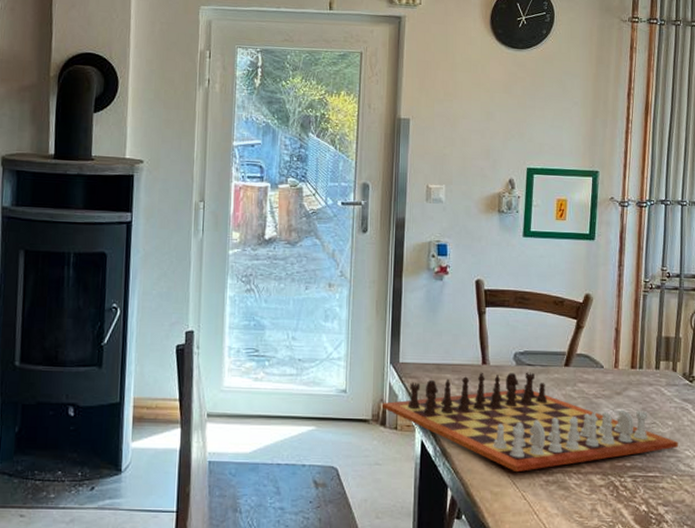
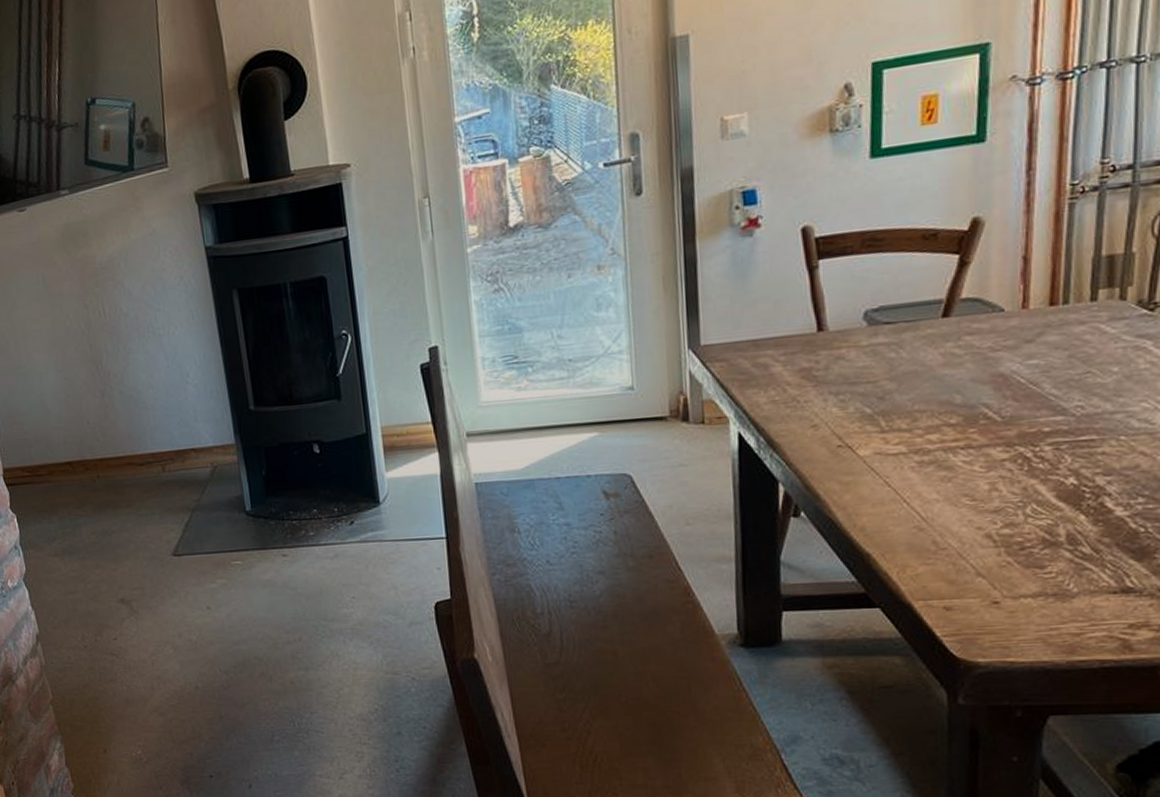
chess set: present [381,372,679,473] -> none [681,331,1130,456]

